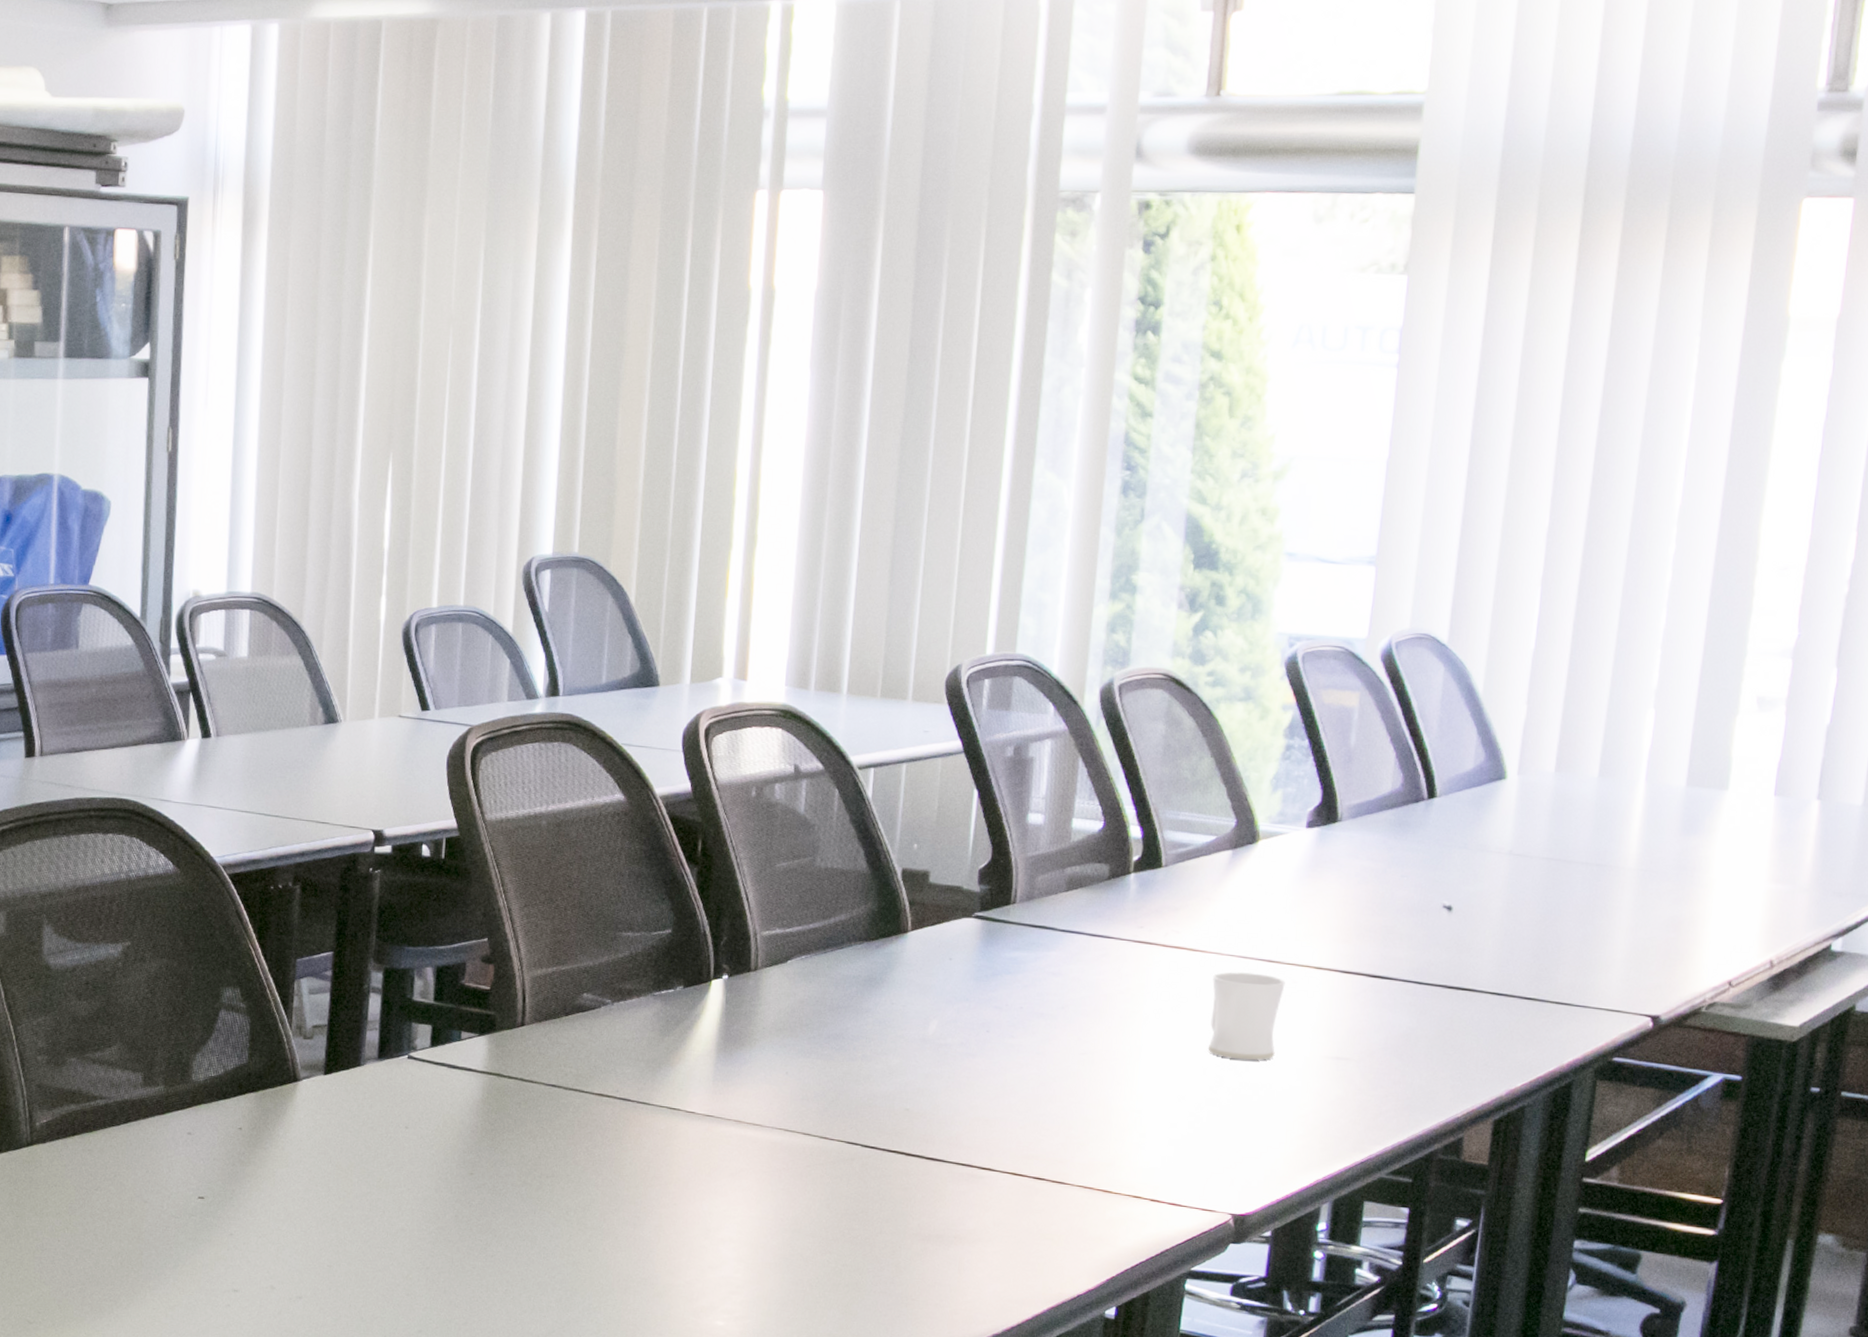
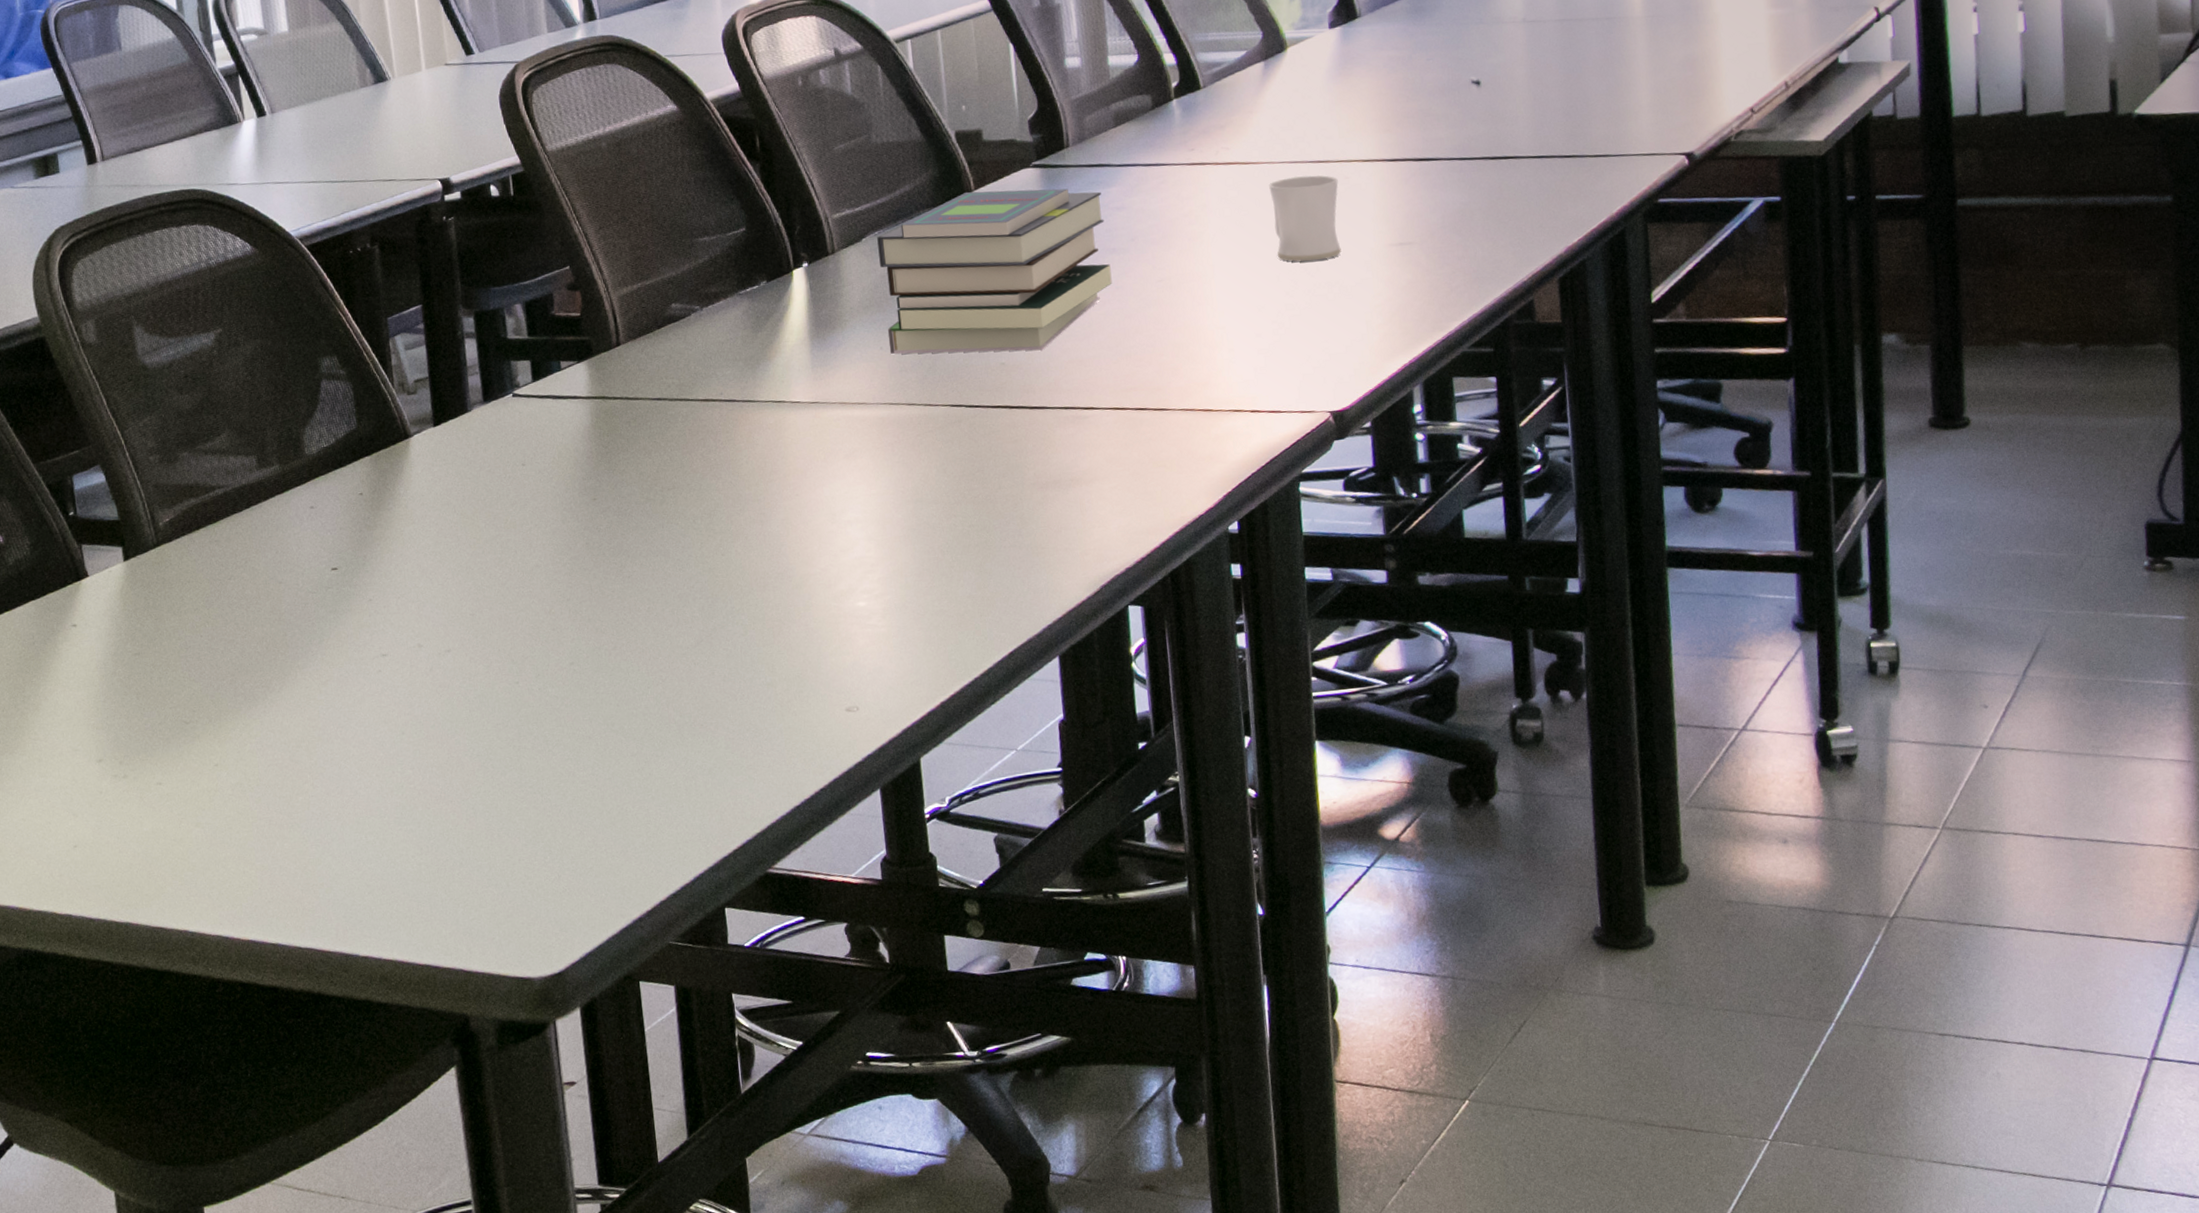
books: none [794,931,1040,1103] -> present [877,188,1112,355]

